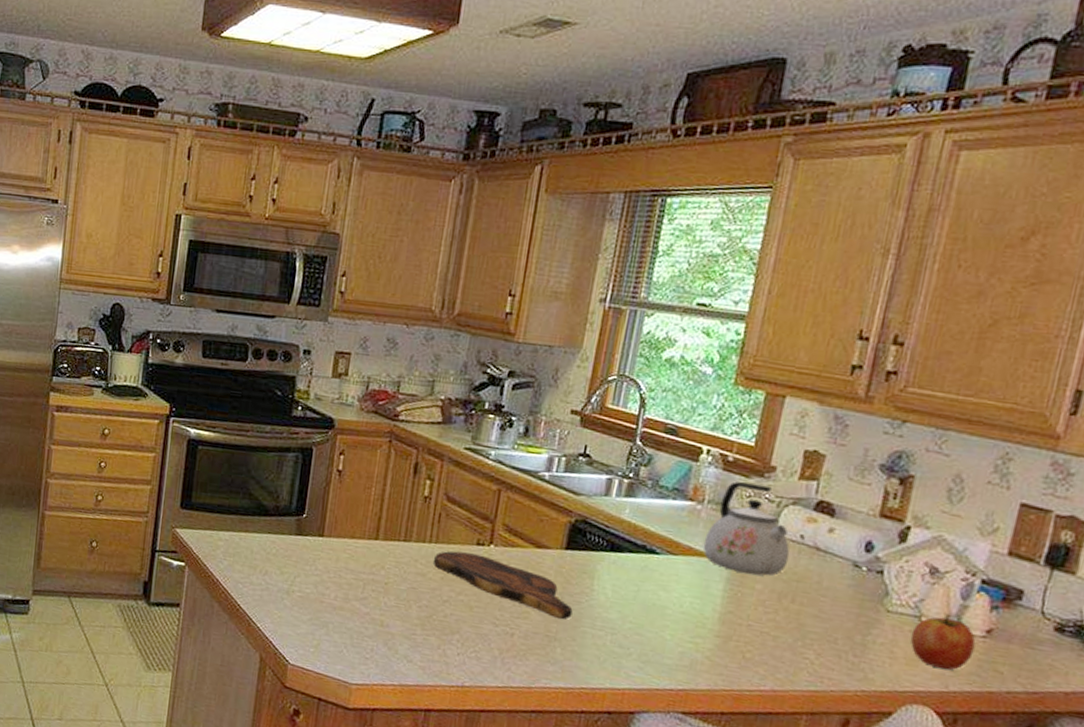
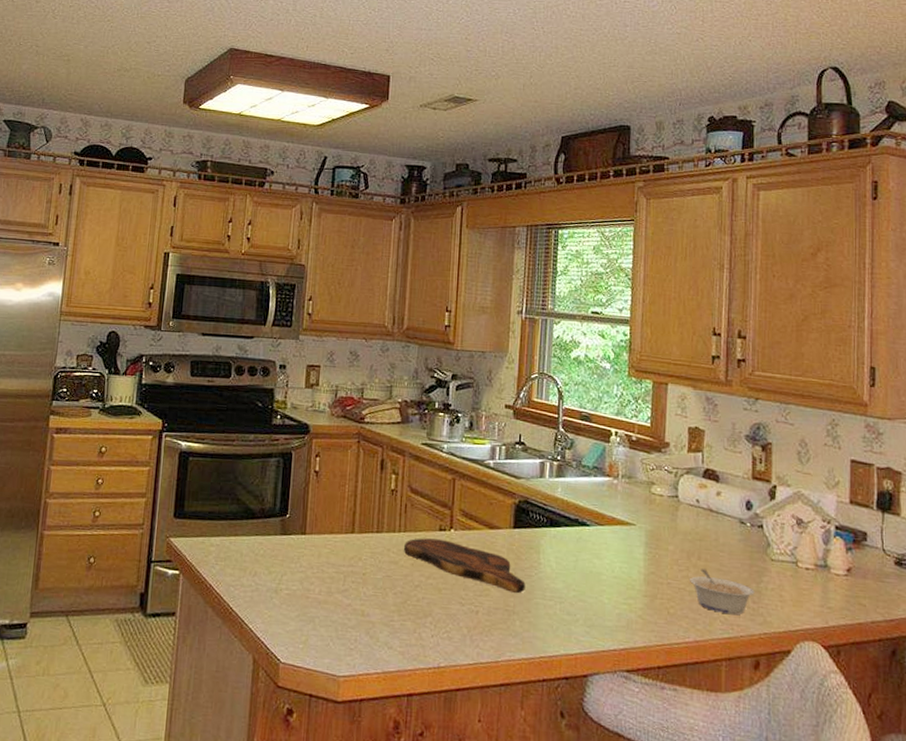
kettle: present [703,481,790,576] -> none [623,457,691,538]
legume: none [776,613,859,667] -> present [690,569,755,614]
fruit: present [910,613,976,670] -> none [792,557,841,607]

